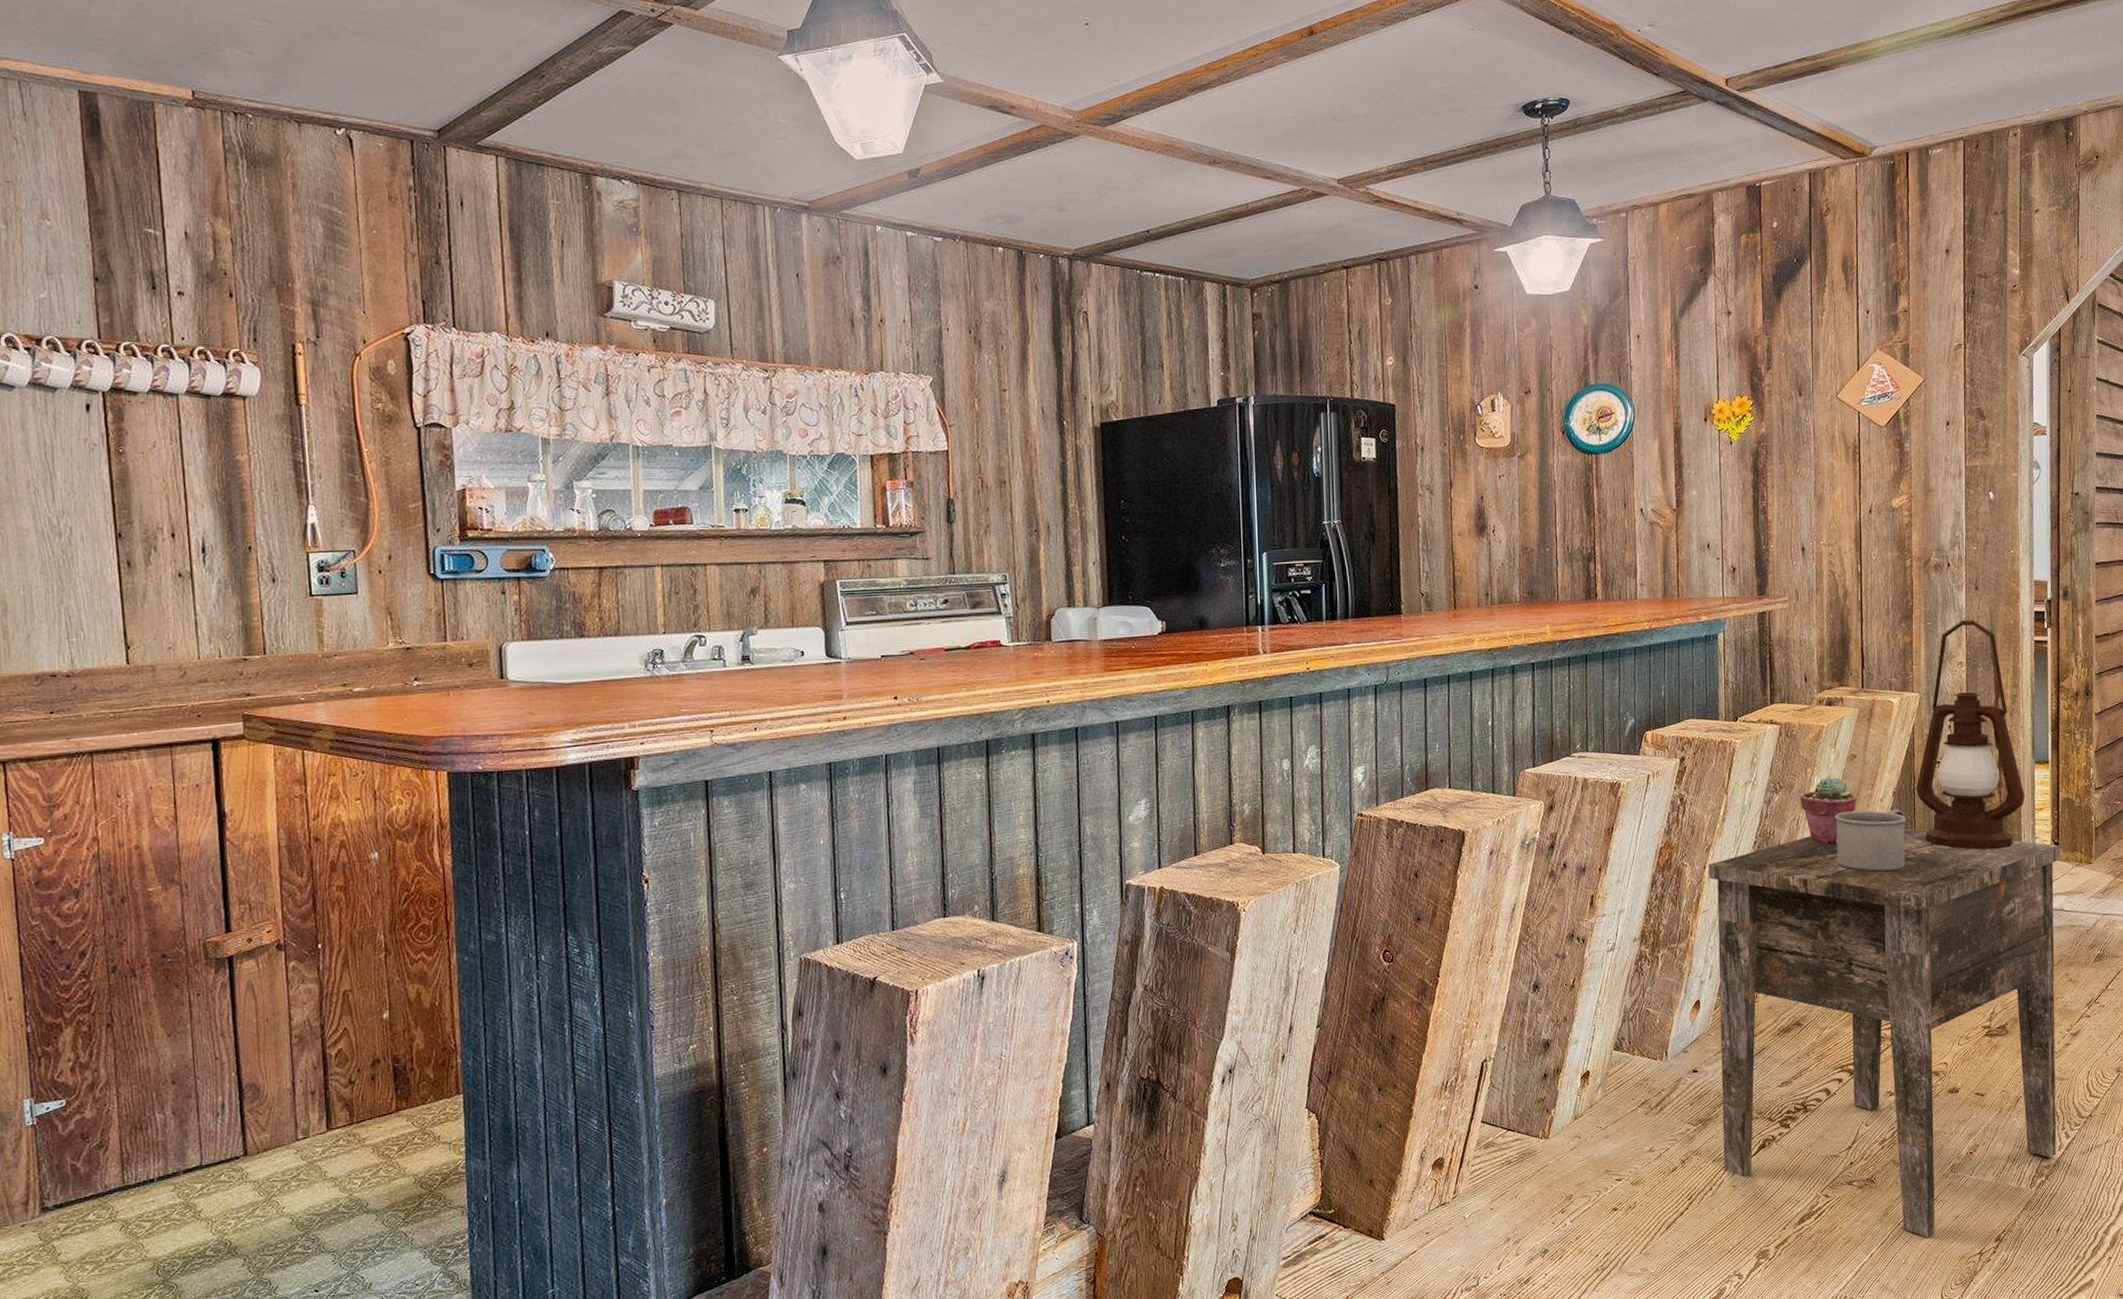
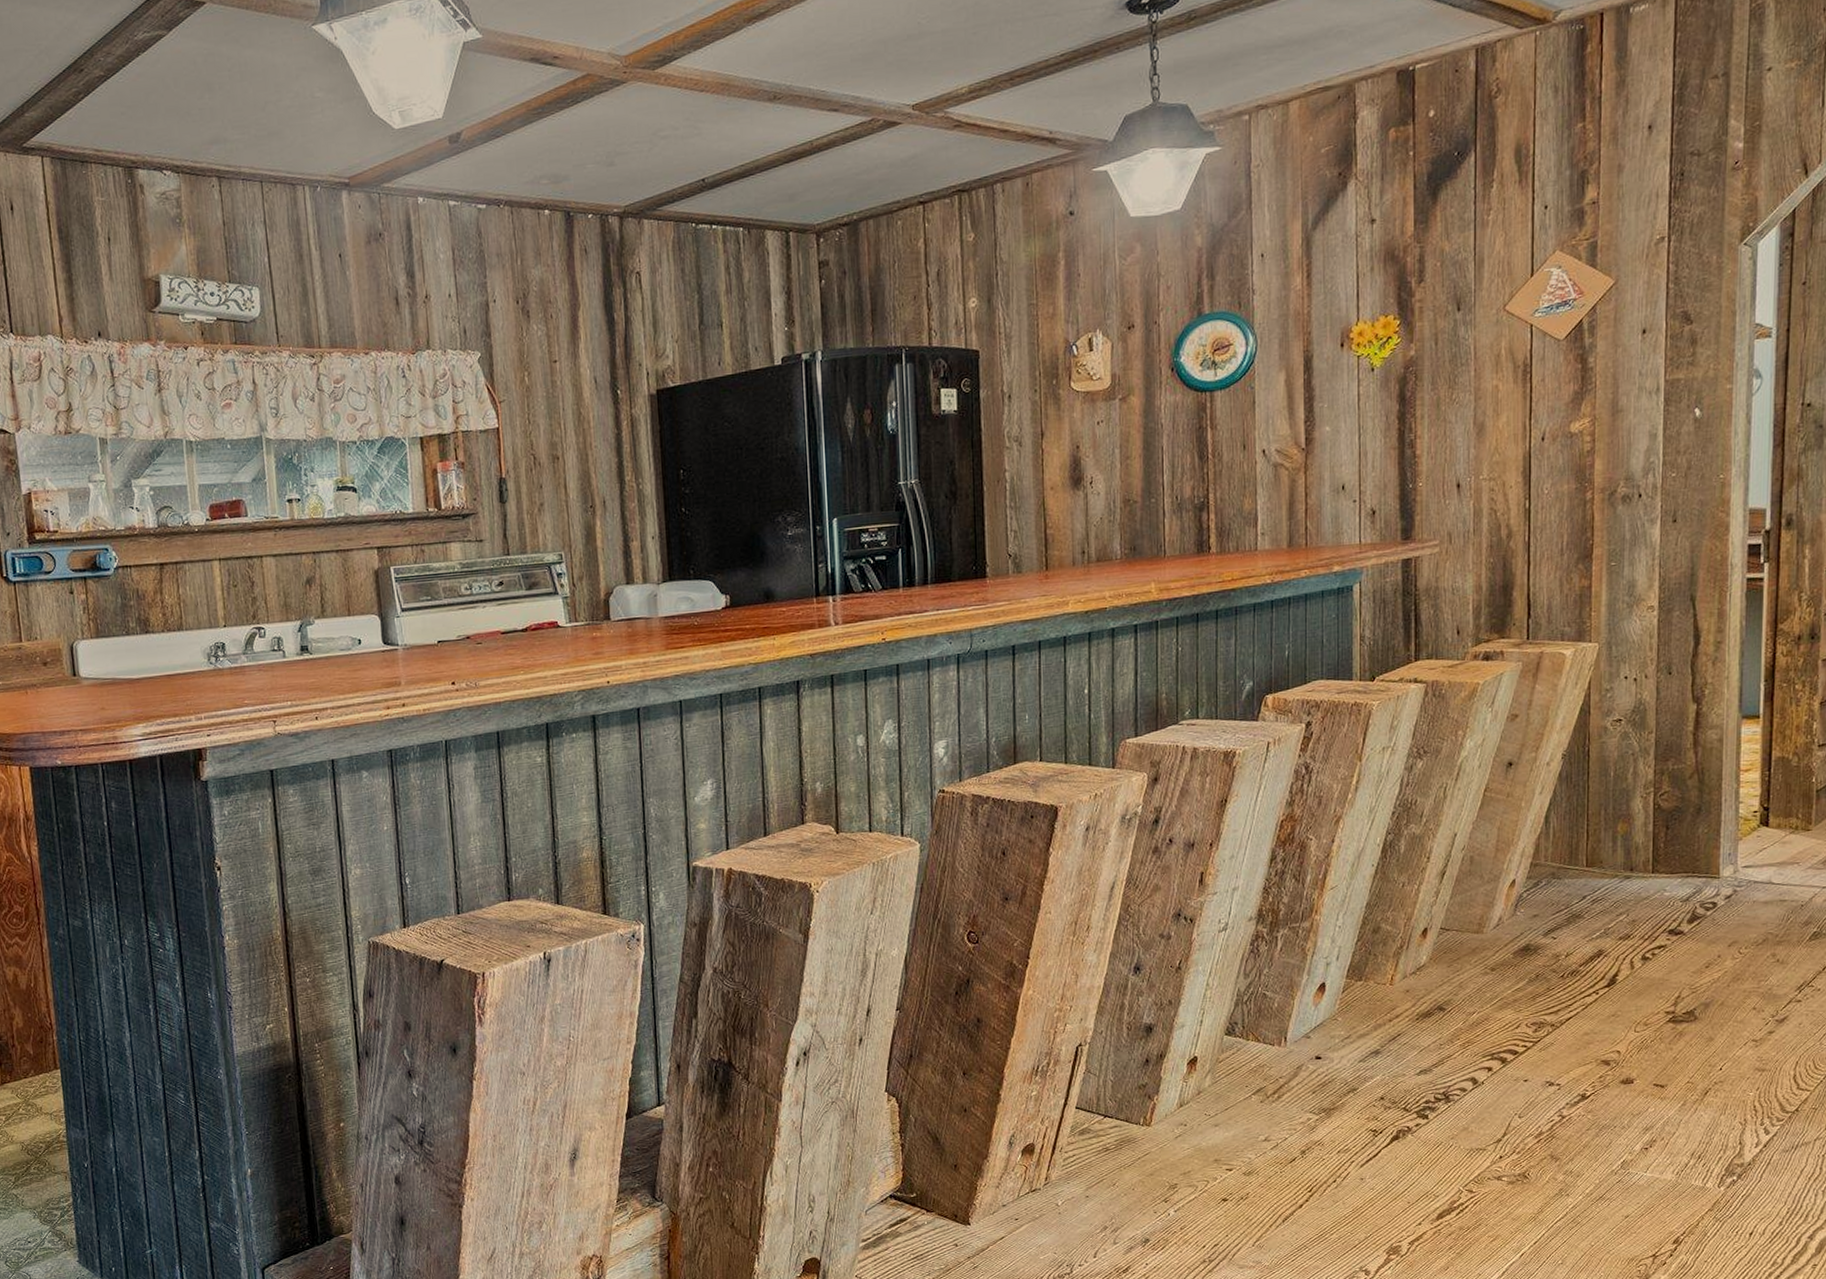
side table: present [1708,828,2061,1238] -> none [1337,794,1772,1238]
potted succulent: present [1800,777,1856,845] -> none [1448,739,1517,814]
mug: present [1834,809,1906,872] -> none [1489,773,1578,843]
lantern: present [1916,620,2025,850] -> none [1591,557,1727,817]

